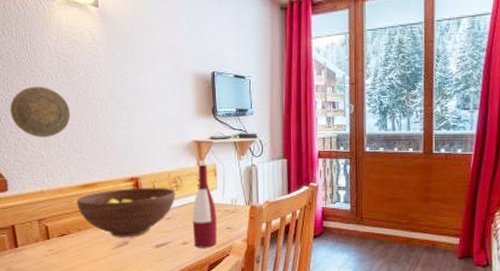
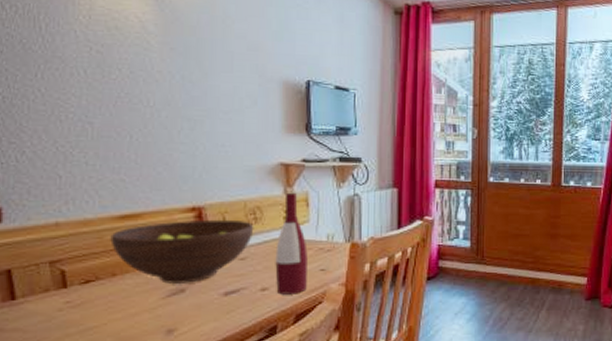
decorative plate: present [10,86,71,137] -> none [10,82,106,152]

